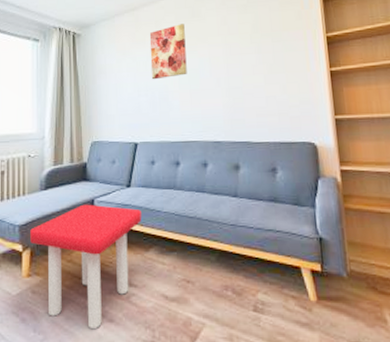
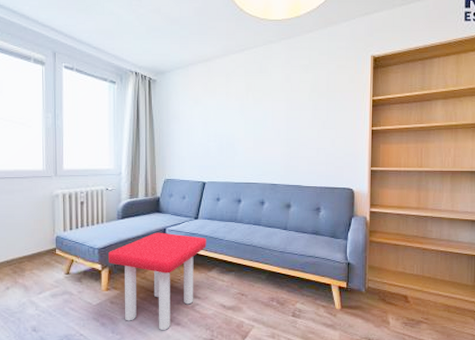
wall art: present [149,24,187,80] -> none [220,78,252,128]

